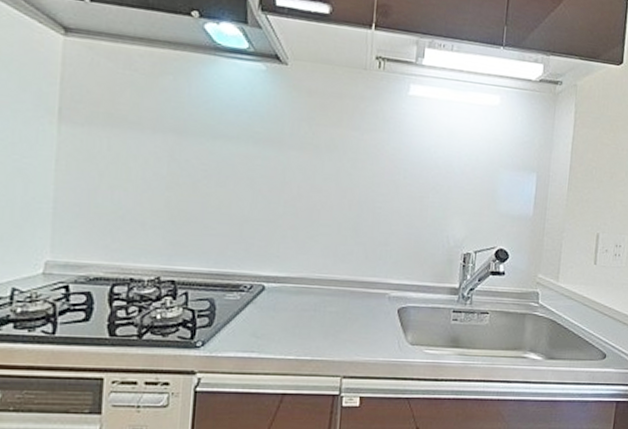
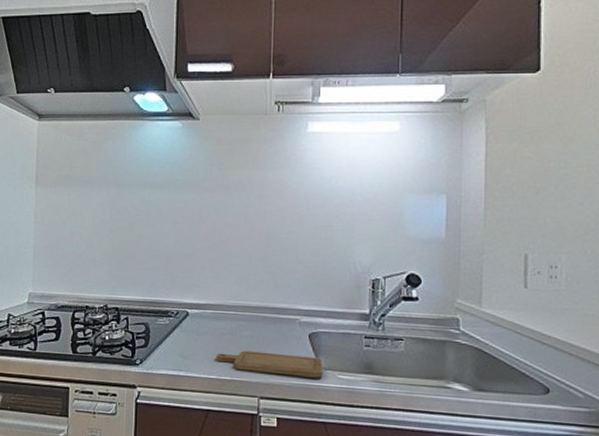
chopping board: none [295,327,411,354] -> present [216,350,323,378]

